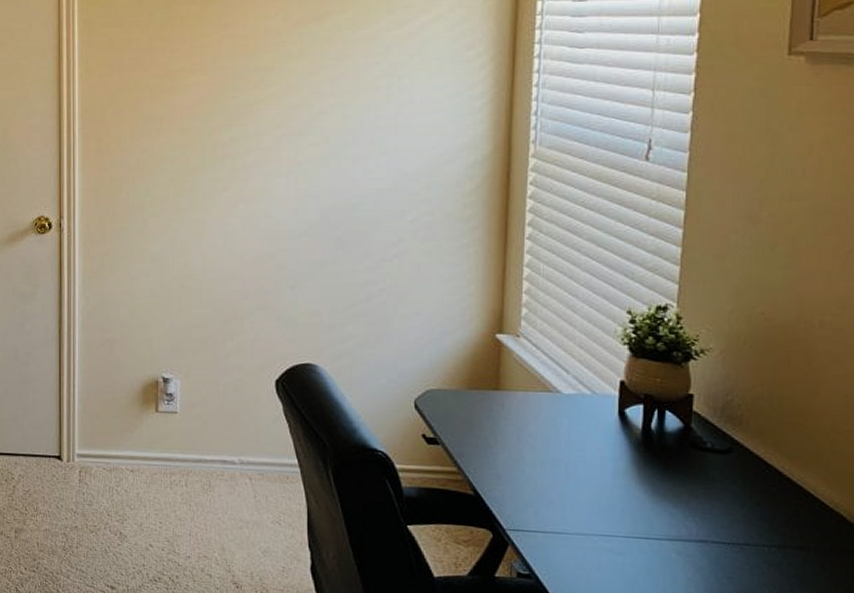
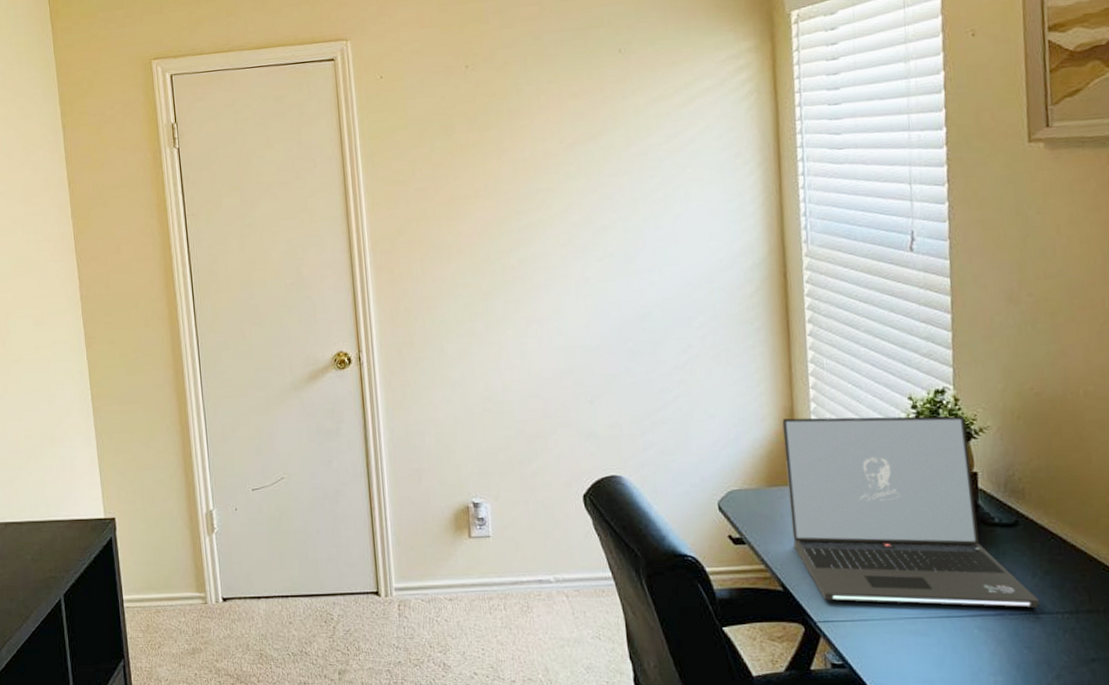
laptop: none [490,322,747,538] -> present [782,416,1040,608]

